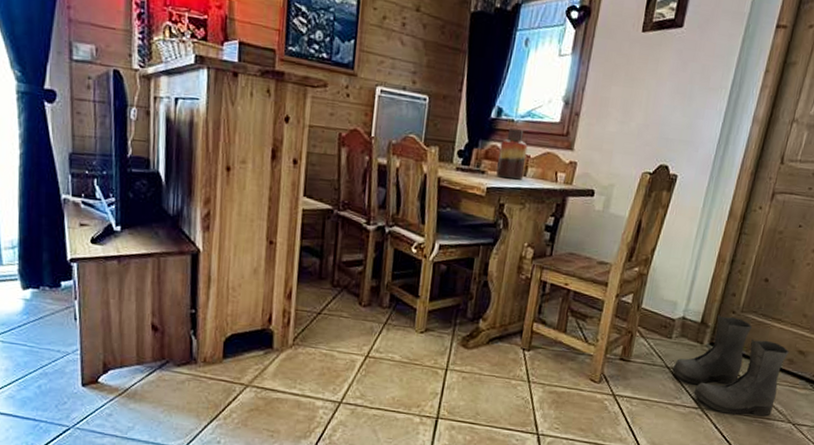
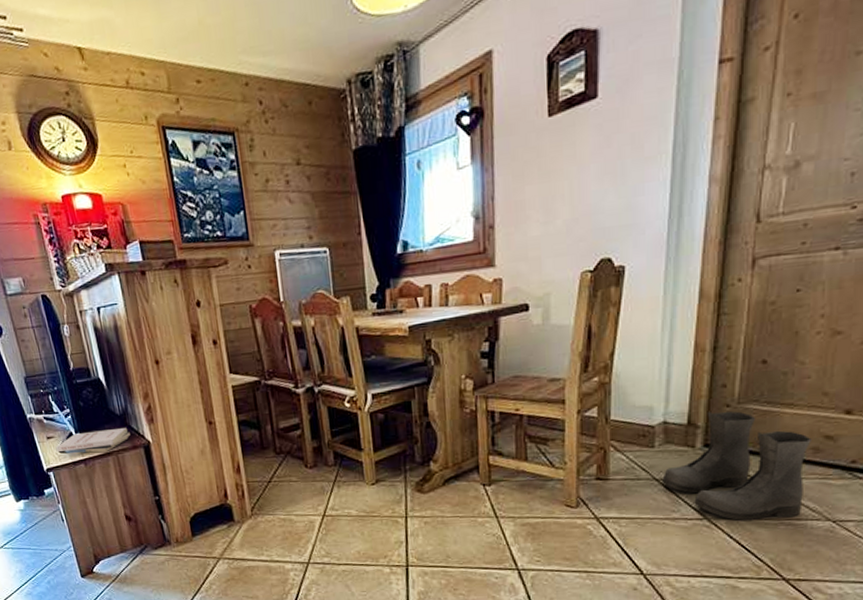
books: none [87,226,180,252] -> present [55,427,130,454]
vase: present [496,128,528,180] -> none [413,258,446,314]

